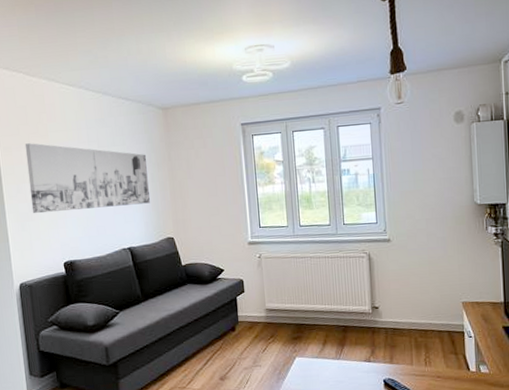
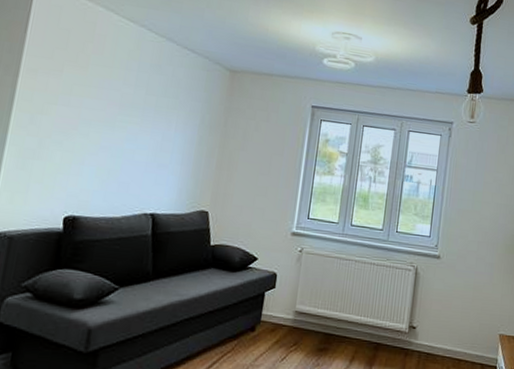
wall art: present [25,143,151,214] -> none [41,70,200,168]

